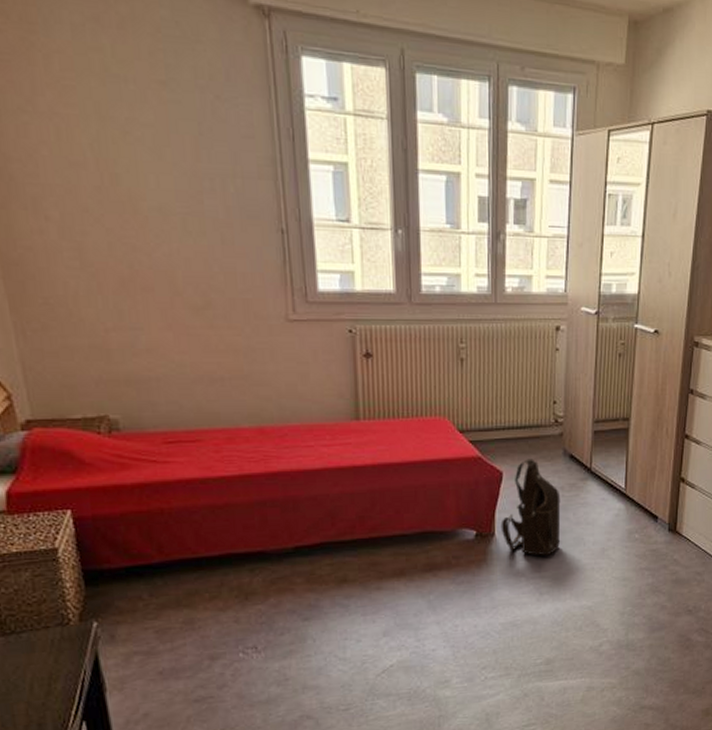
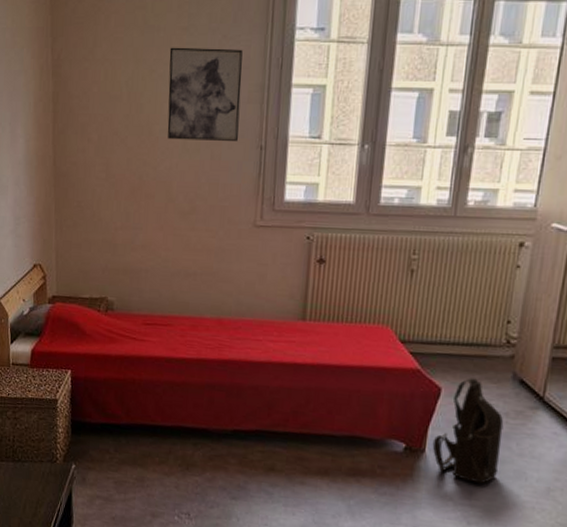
wall art: none [146,104,252,223] -> present [167,47,243,141]

